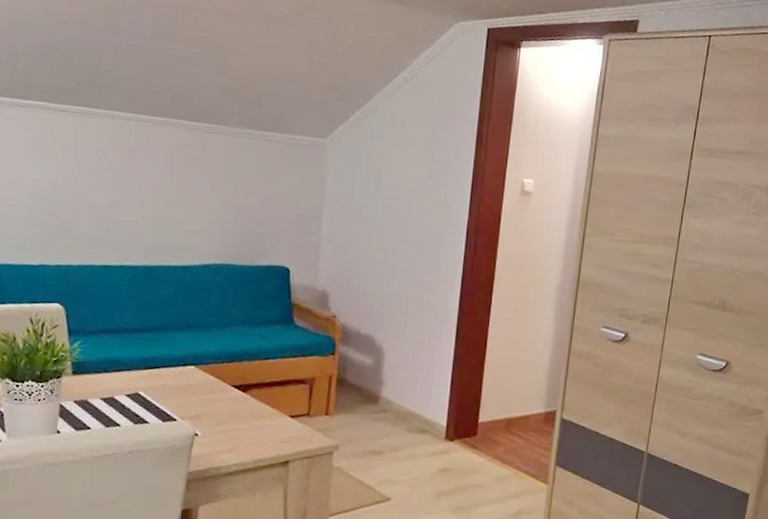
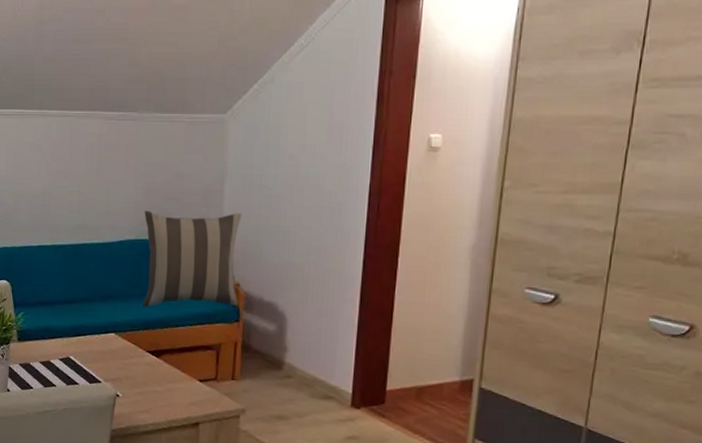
pillow: none [227,233,341,338] -> present [142,211,242,307]

